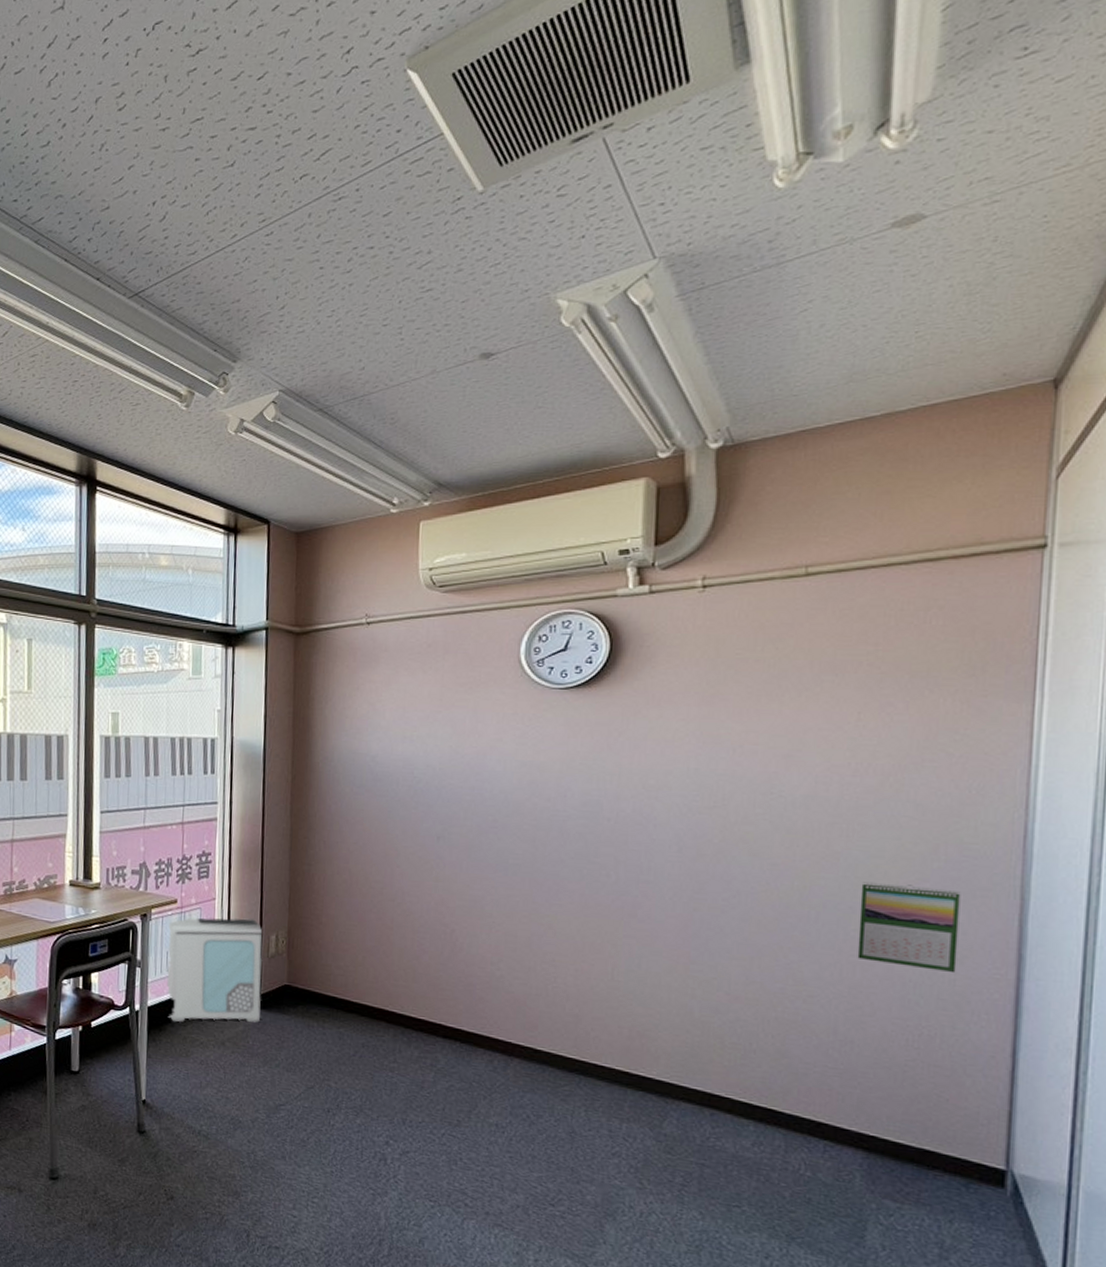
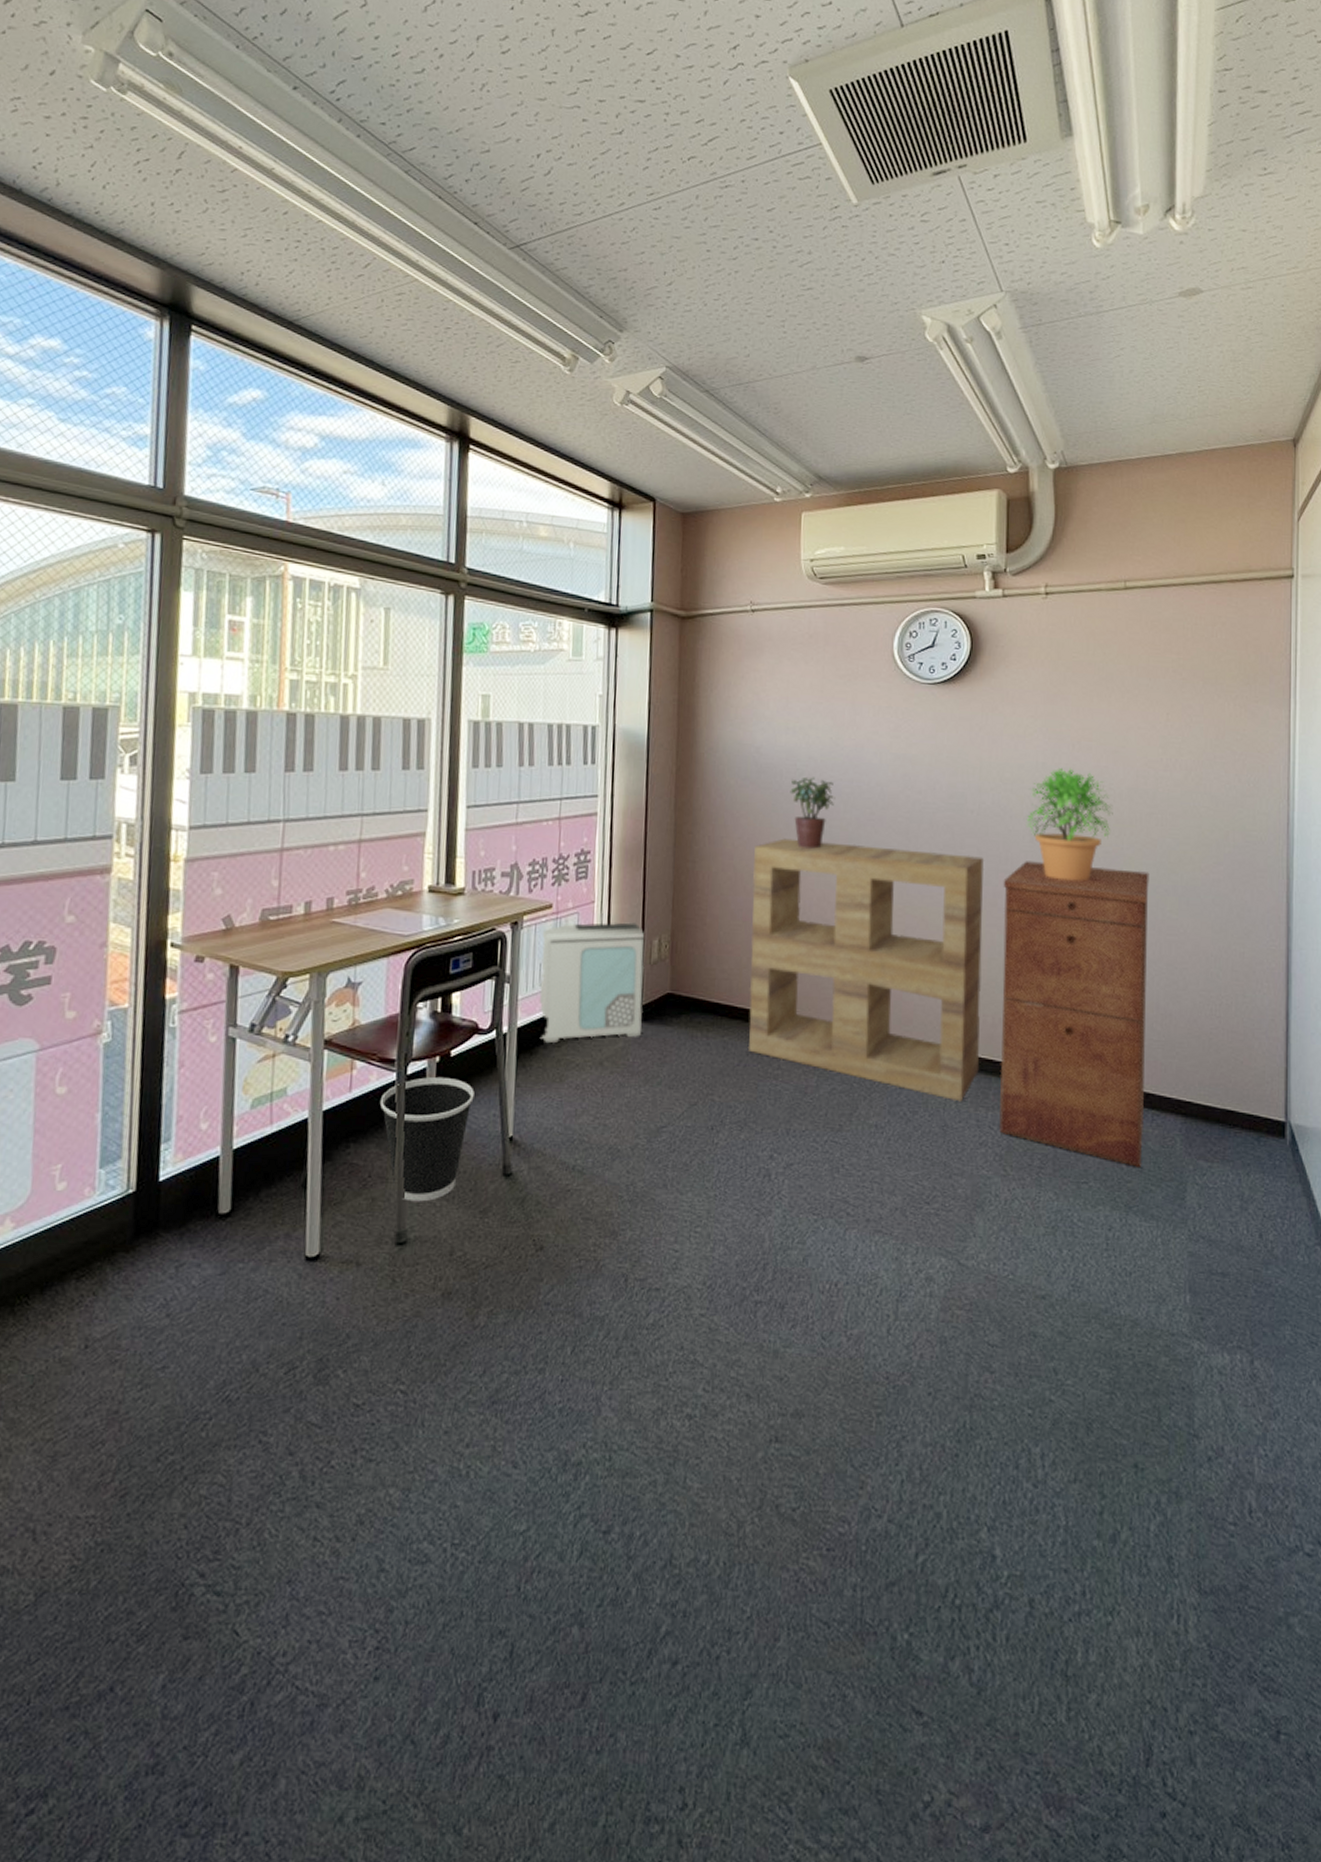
wastebasket: none [34,1043,112,1147] -> present [380,1077,474,1202]
shelving unit: none [363,844,623,1111] -> present [747,838,985,1102]
potted plant: none [406,784,455,855] -> present [790,777,836,849]
filing cabinet: none [635,871,829,1198] -> present [999,861,1150,1167]
potted plant: none [673,773,783,895] -> present [1026,767,1113,881]
calendar: present [857,881,961,974] -> none [1172,866,1245,947]

